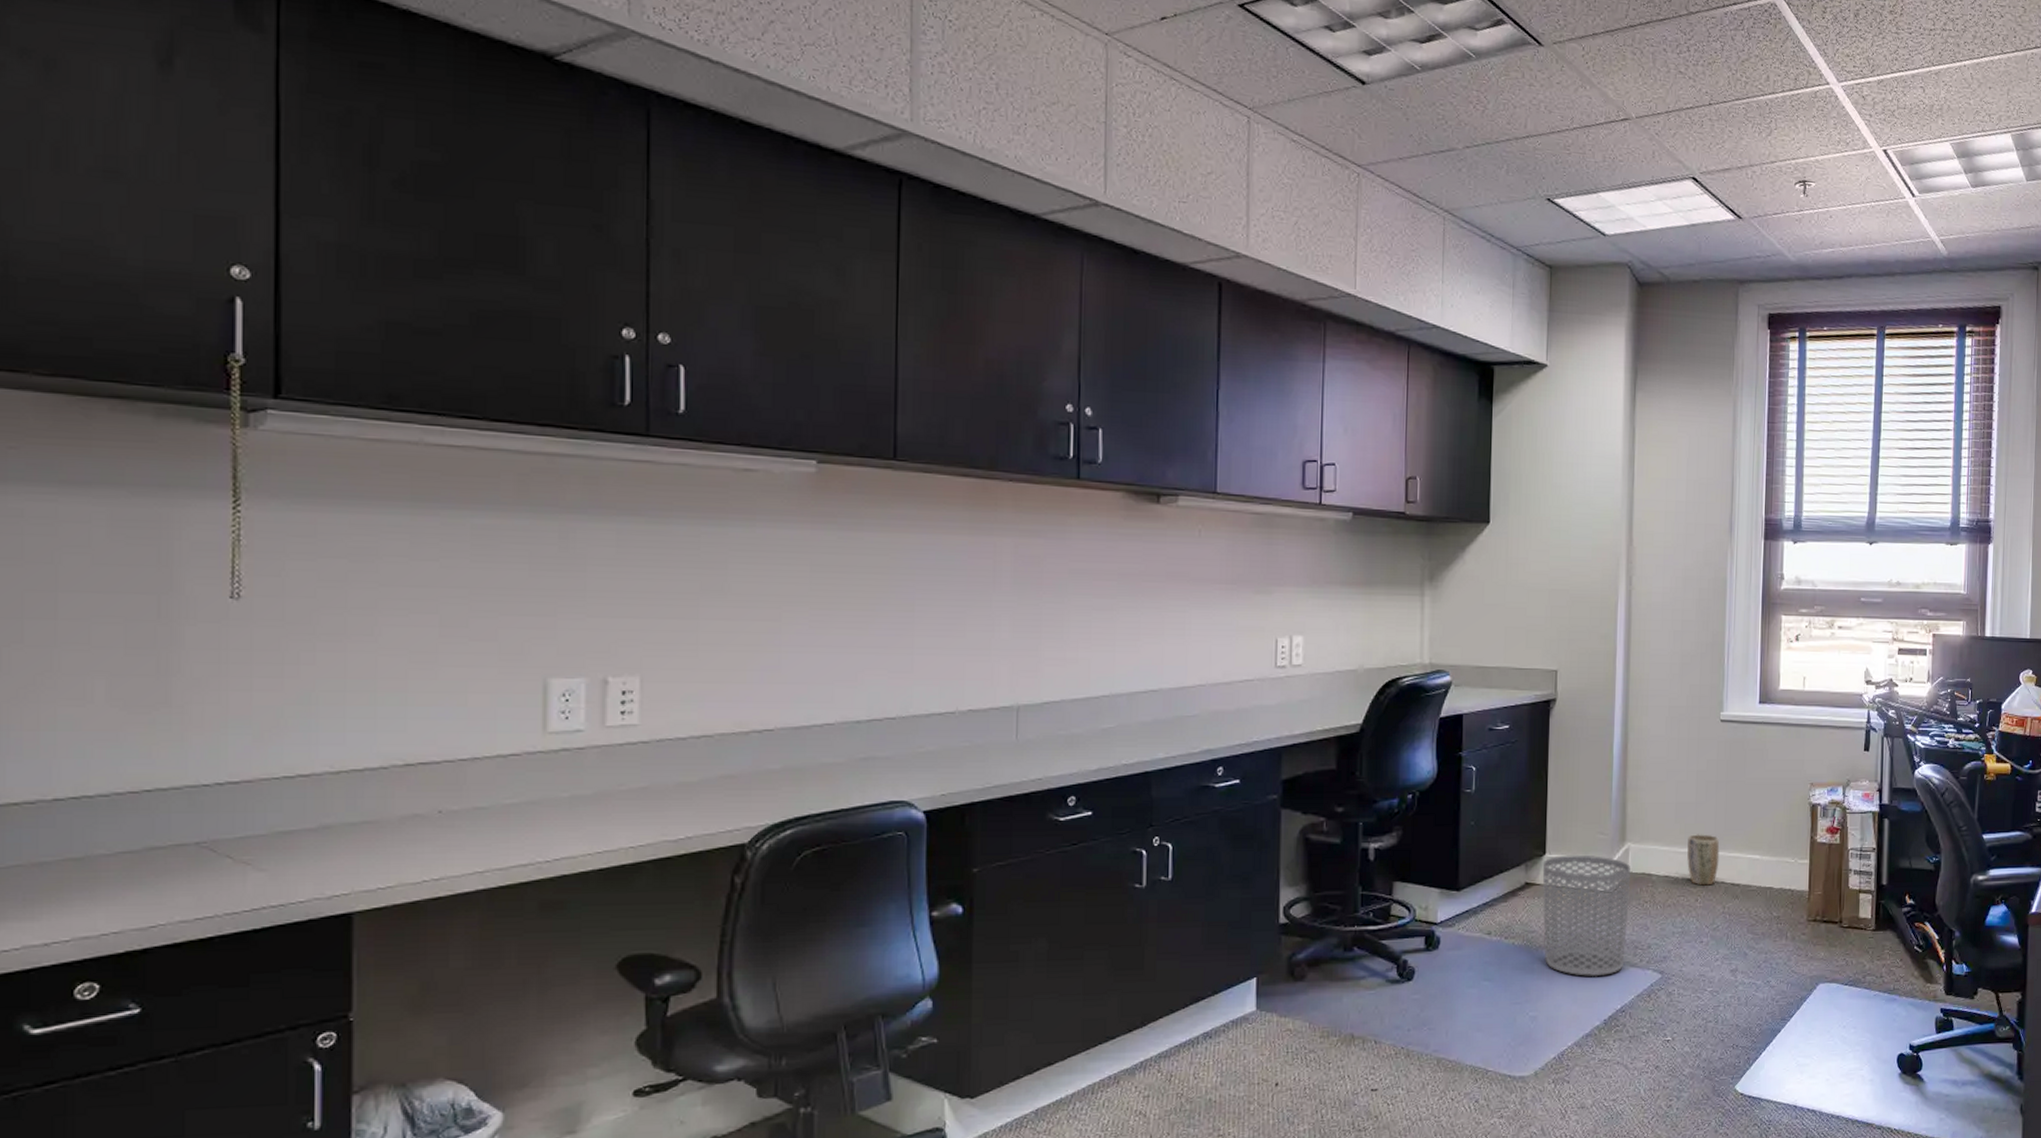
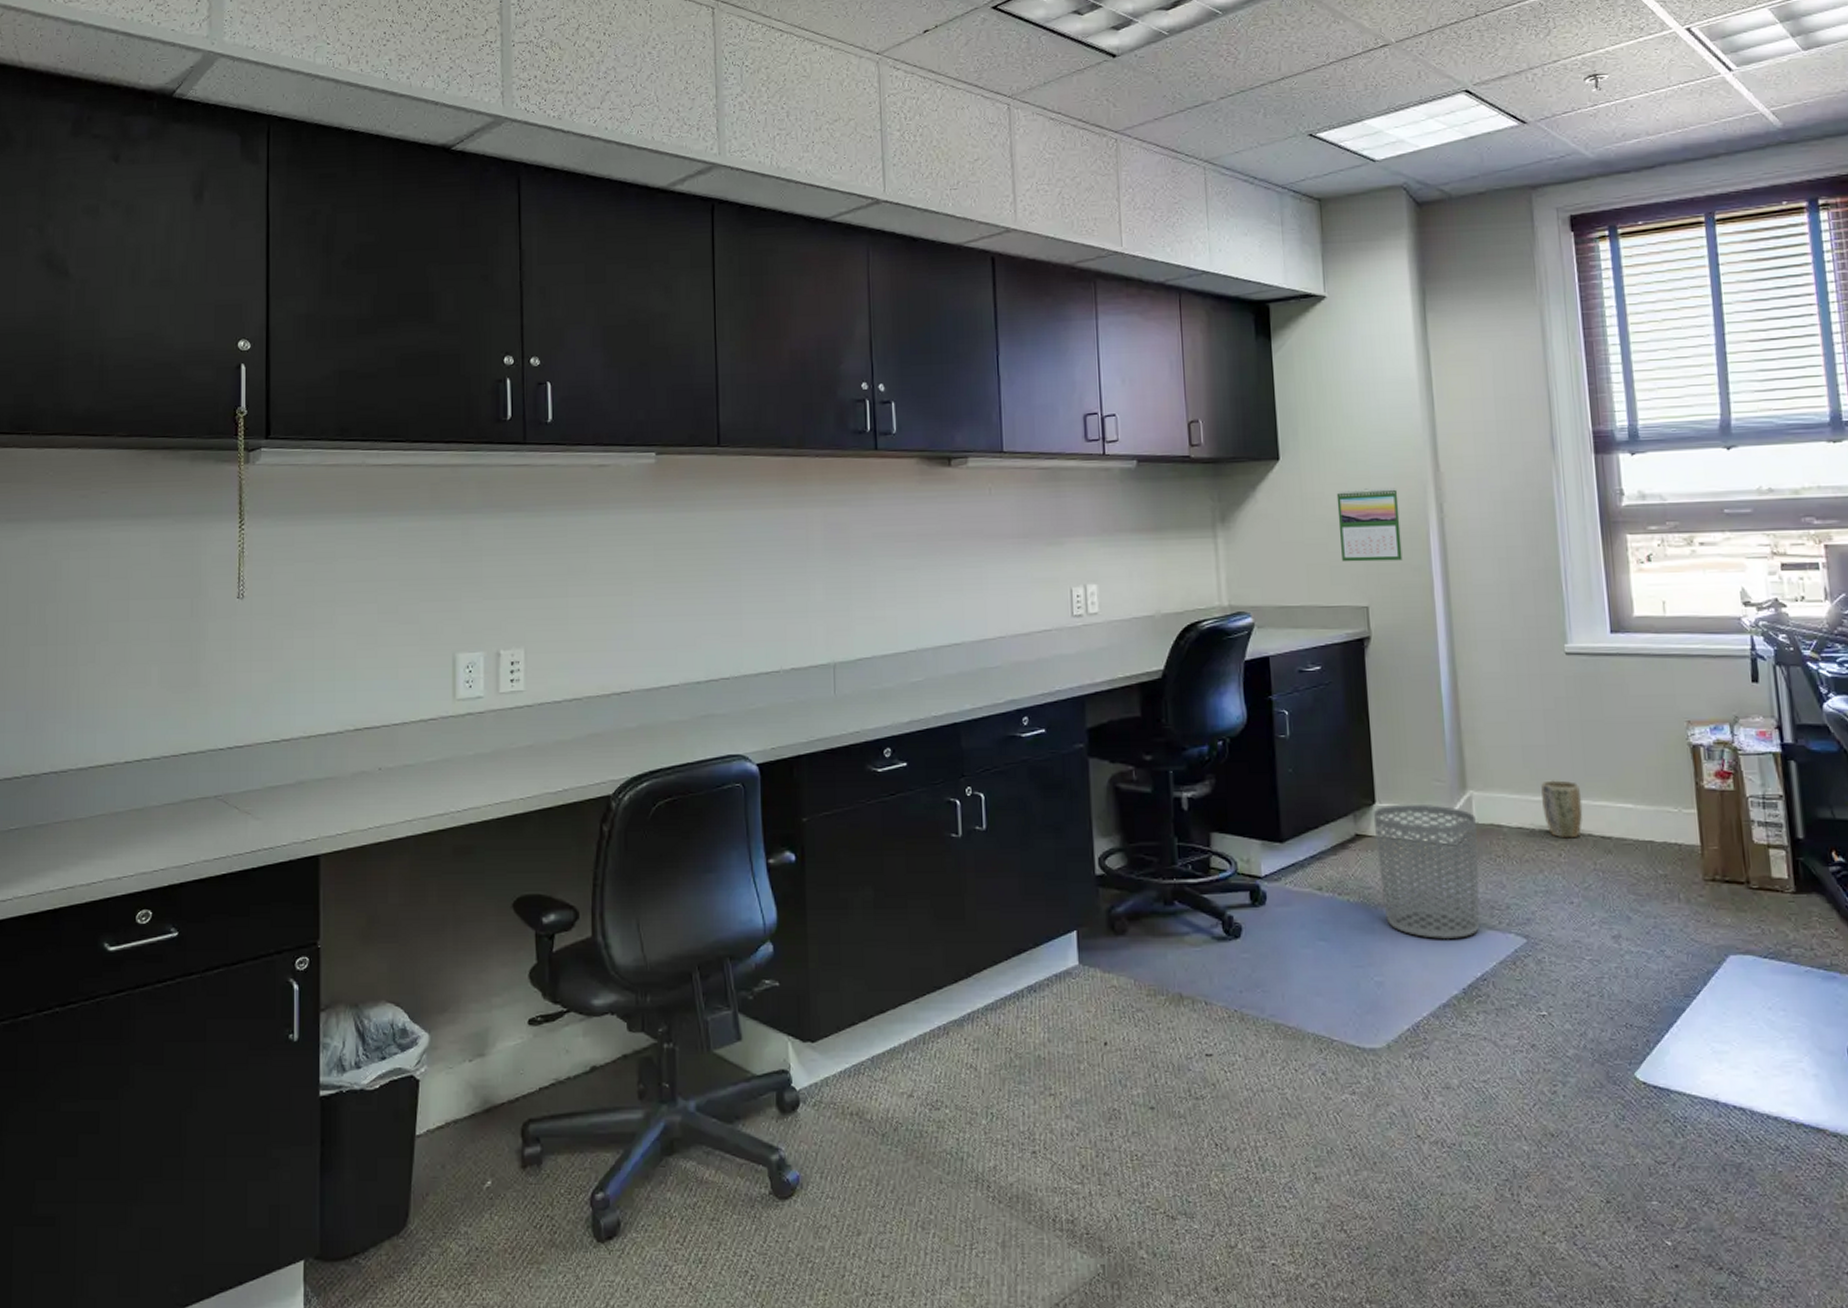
calendar: none [1537,557,1594,628] -> present [1336,488,1403,562]

